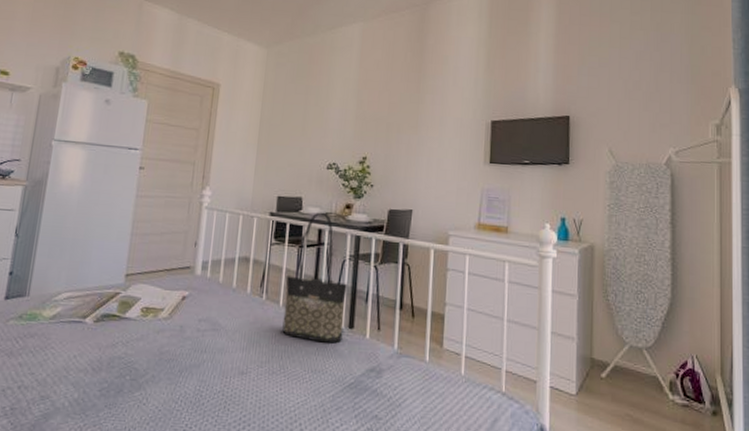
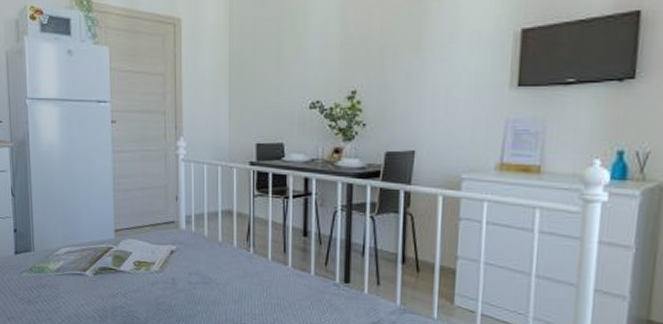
tote bag: present [282,212,348,343] -> none [272,158,341,298]

